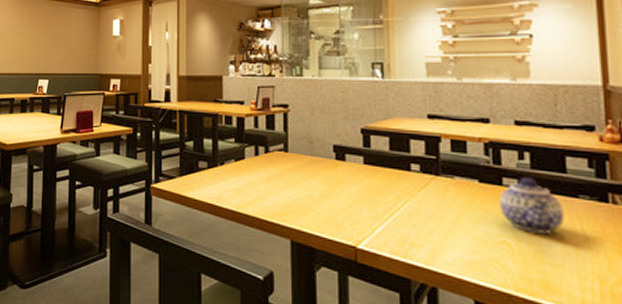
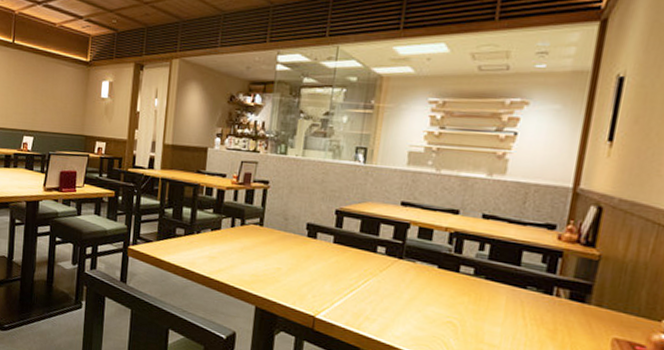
teapot: present [499,177,565,234] -> none [452,266,511,318]

